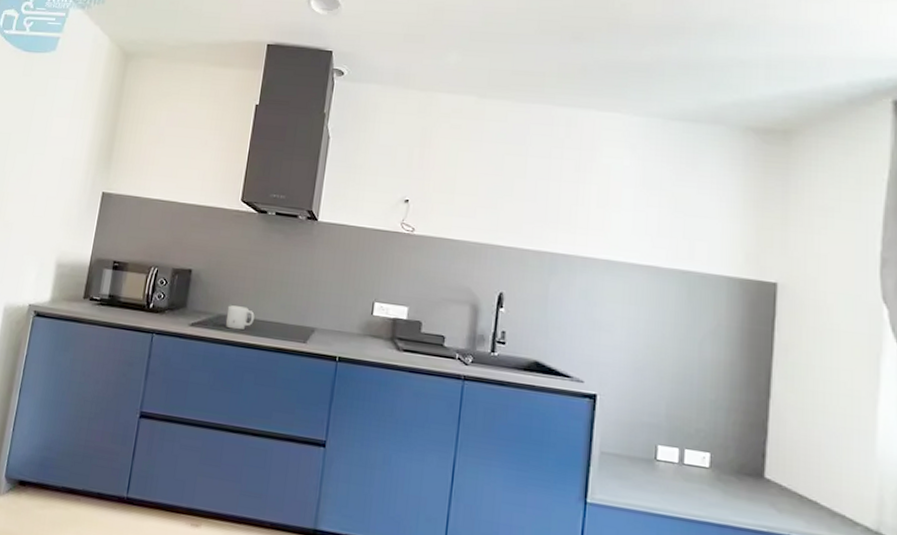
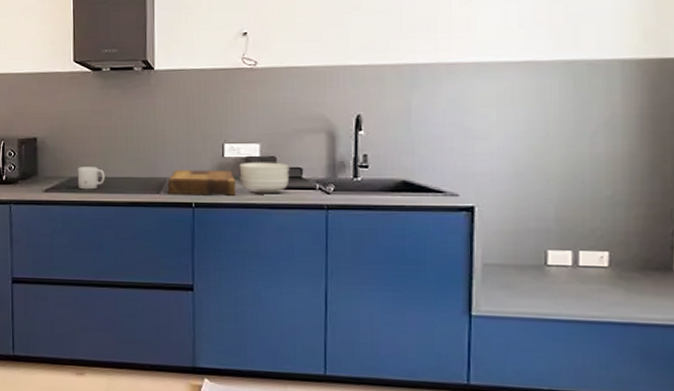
cutting board: none [314,322,382,355] -> present [168,170,237,196]
bowl: none [384,323,434,358] -> present [239,162,290,194]

